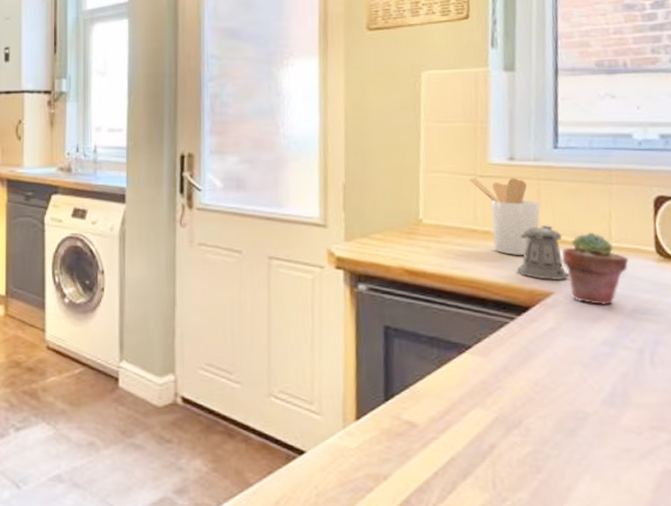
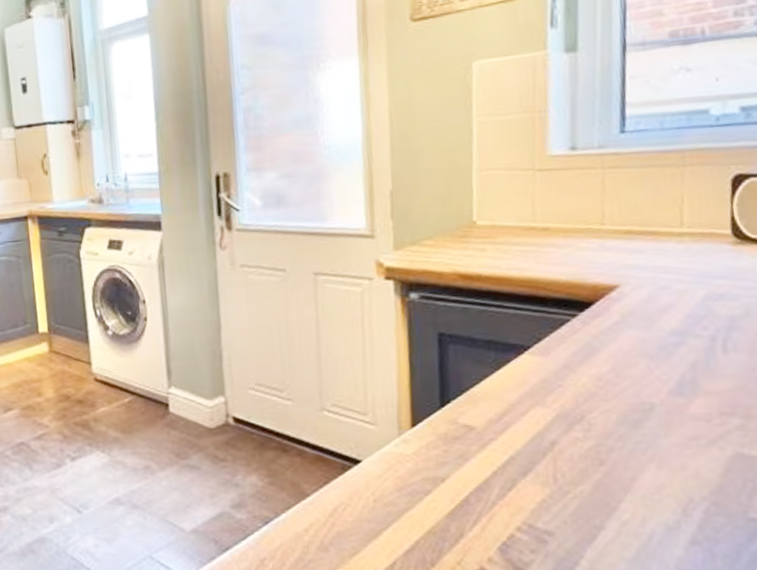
utensil holder: present [469,177,540,255] -> none [527,168,605,250]
pepper shaker: present [516,224,569,280] -> none [579,215,636,273]
potted succulent: present [562,233,629,306] -> none [628,220,702,295]

